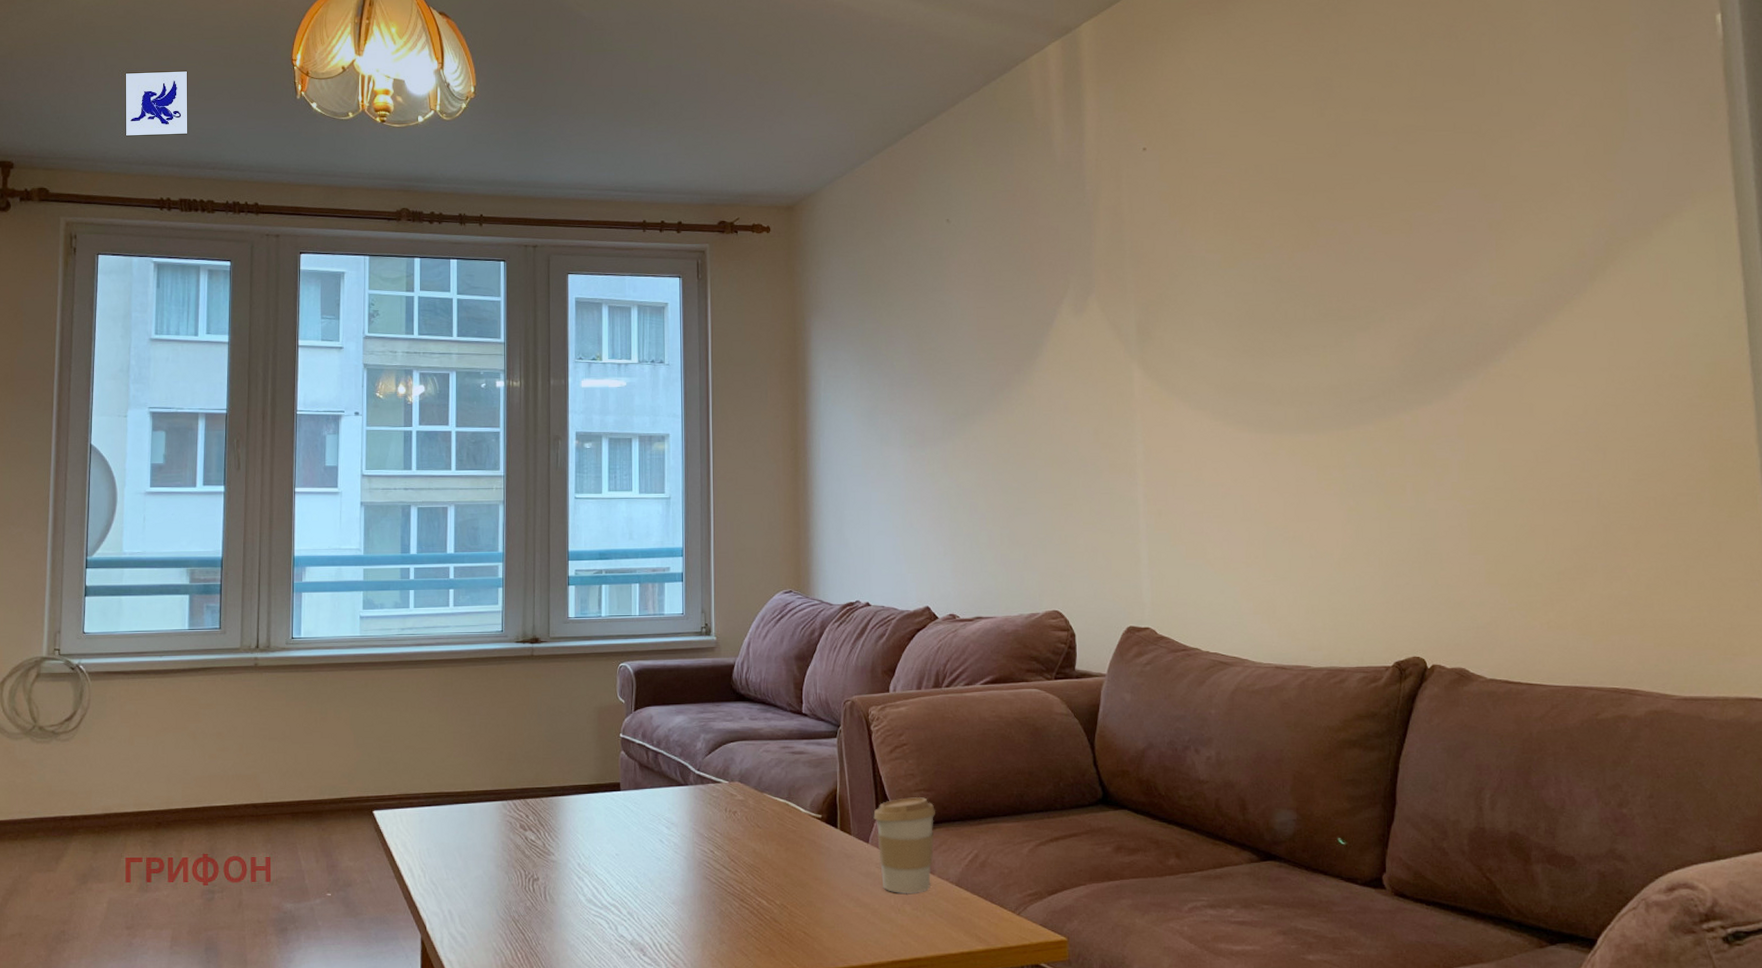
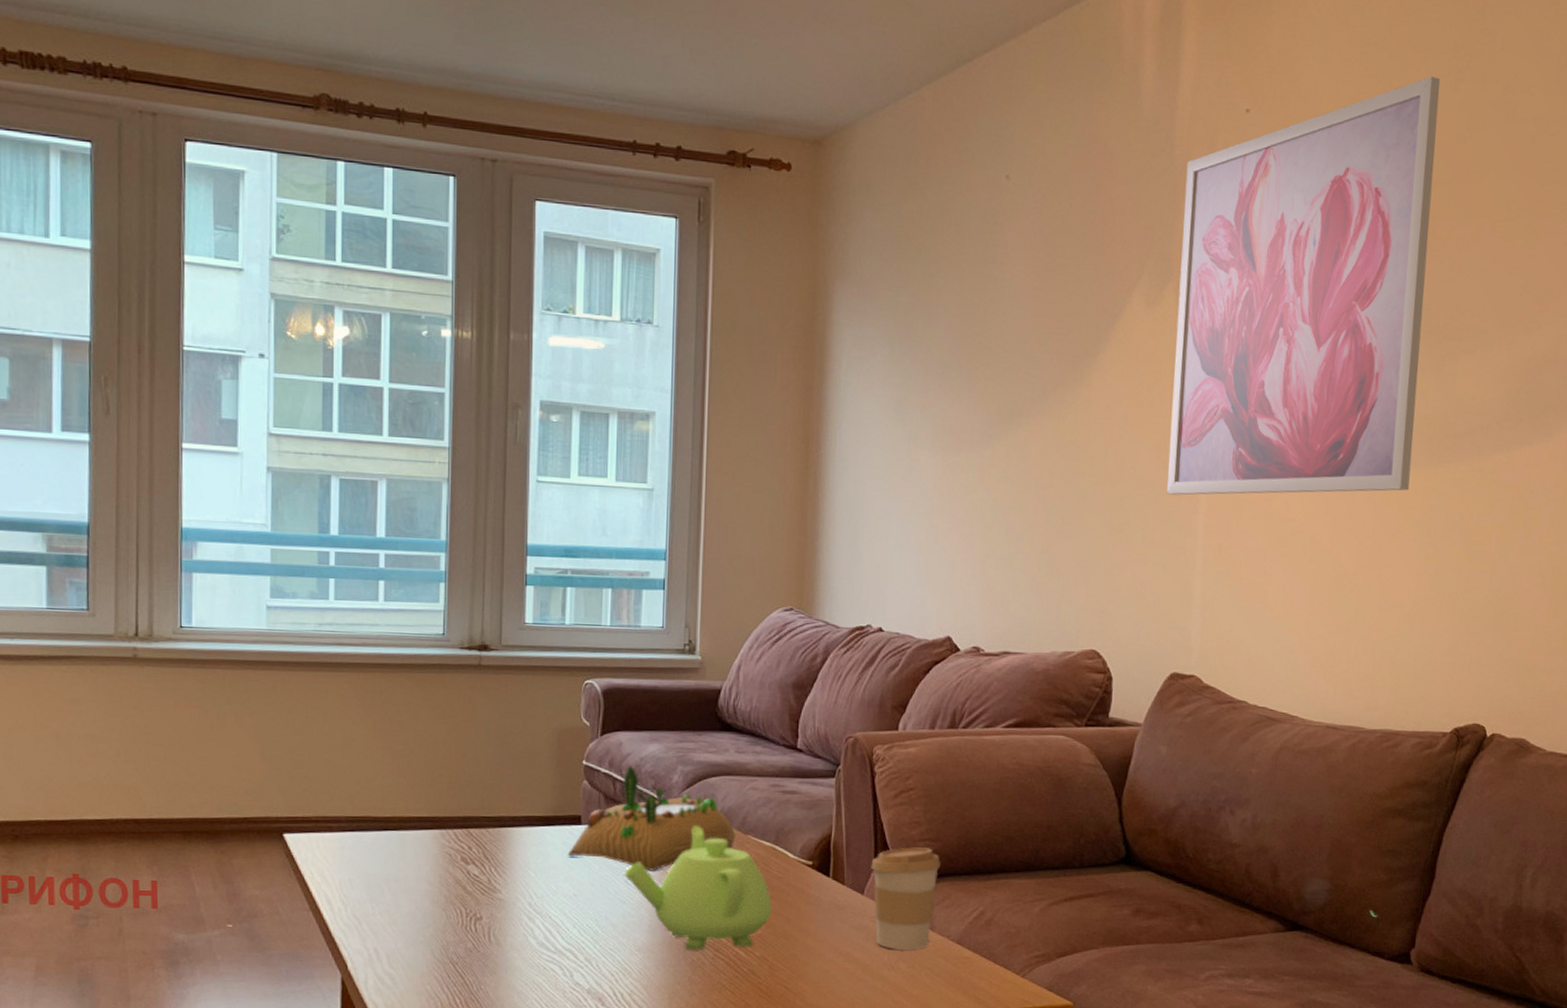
succulent planter: none [609,736,753,830] -> present [567,766,736,871]
teapot: none [659,787,789,901] -> present [625,826,772,950]
wall art: none [1097,107,1324,471] -> present [1167,76,1441,495]

